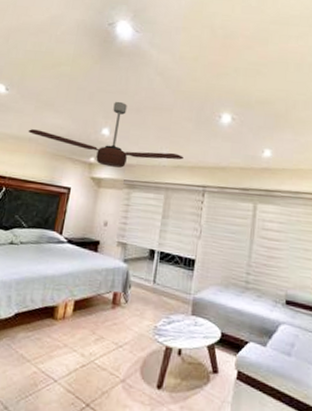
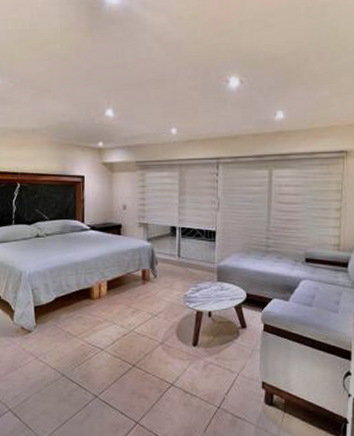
ceiling fan: present [28,101,184,168] -> none [29,77,193,150]

